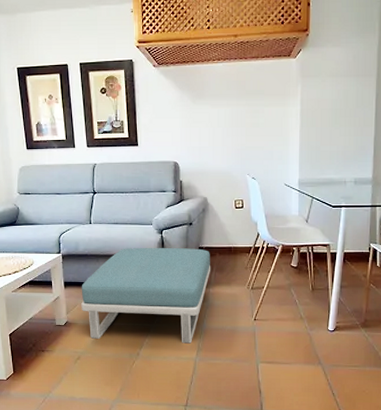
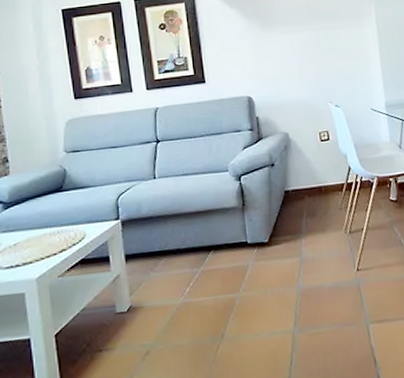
footstool: present [81,248,211,344] -> none [146,192,301,324]

